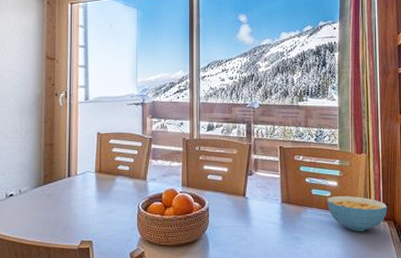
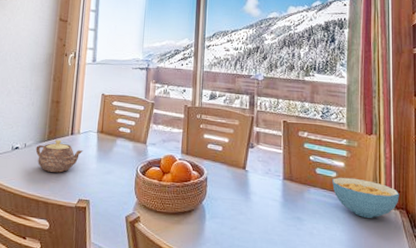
teapot: none [32,182,82,216] -> present [35,139,83,173]

